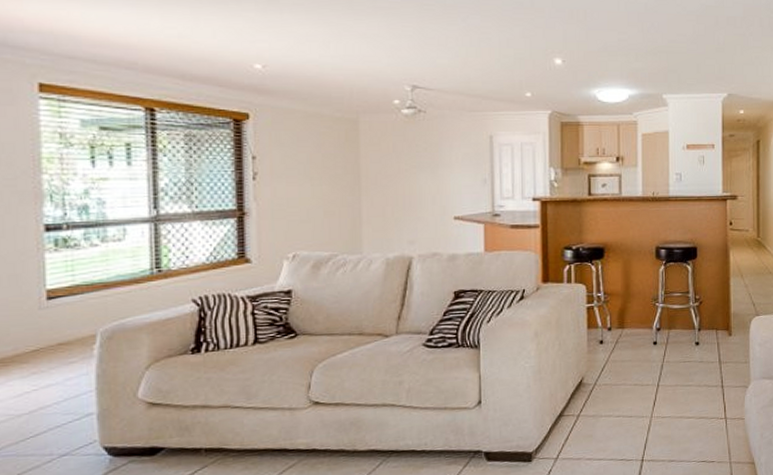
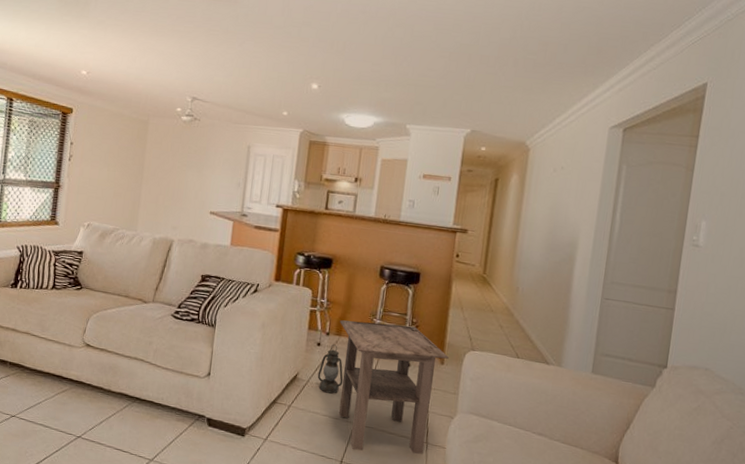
lantern: none [604,338,633,392] -> present [317,344,344,394]
side table: none [621,303,735,445] -> present [338,320,449,454]

